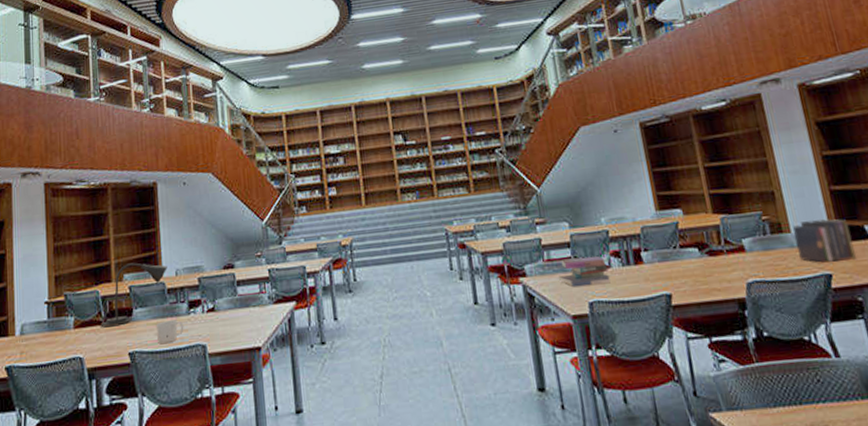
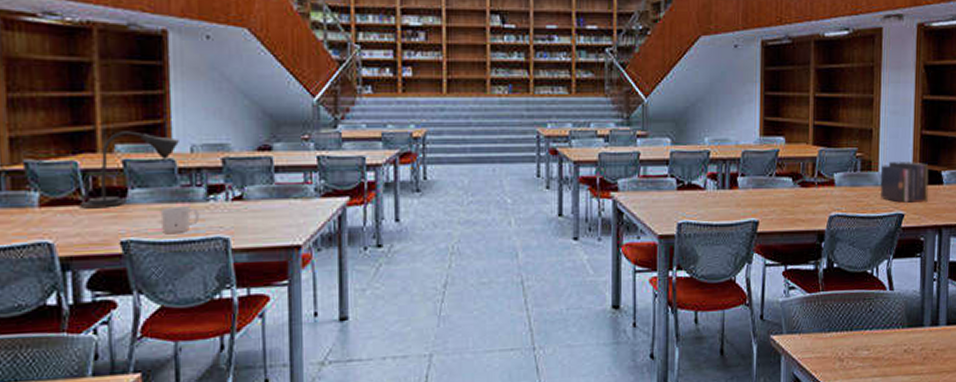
books: present [559,255,611,288] -> none [652,176,703,207]

